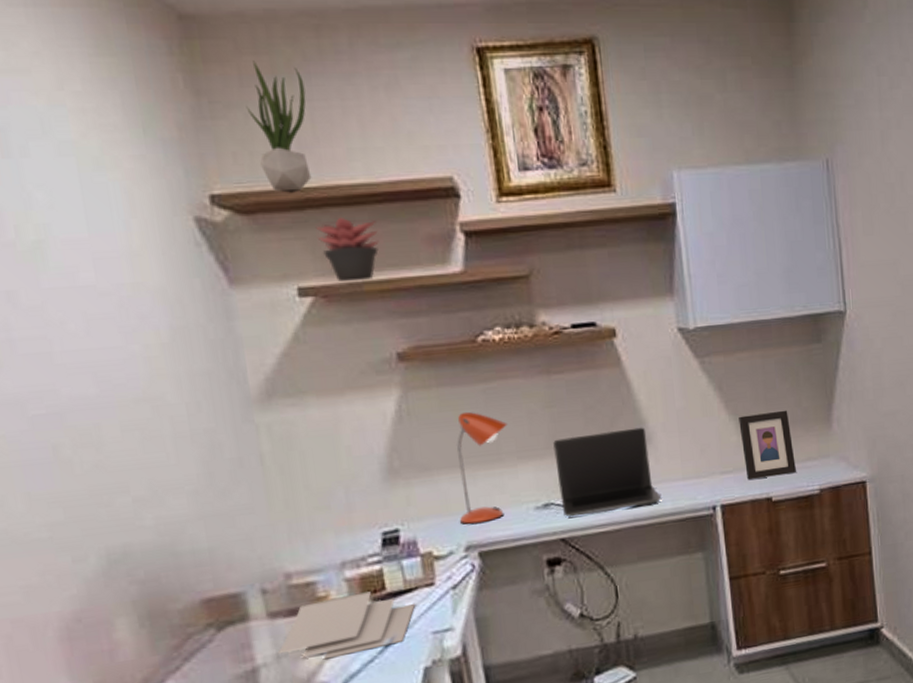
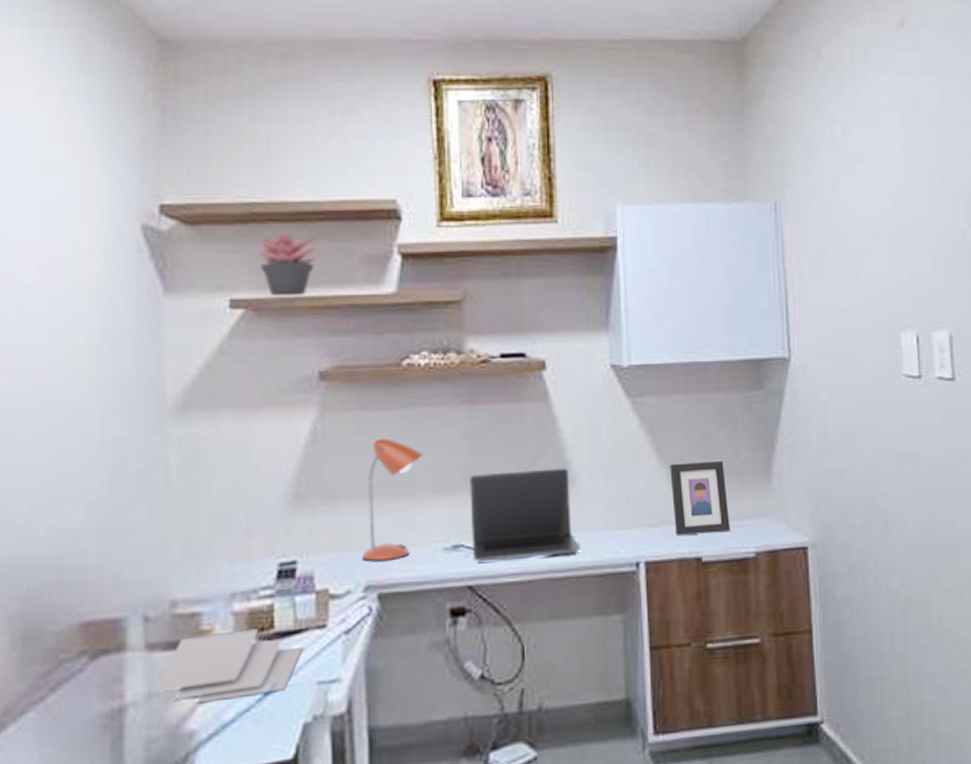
potted plant: present [246,61,312,193] -> none [207,83,265,207]

